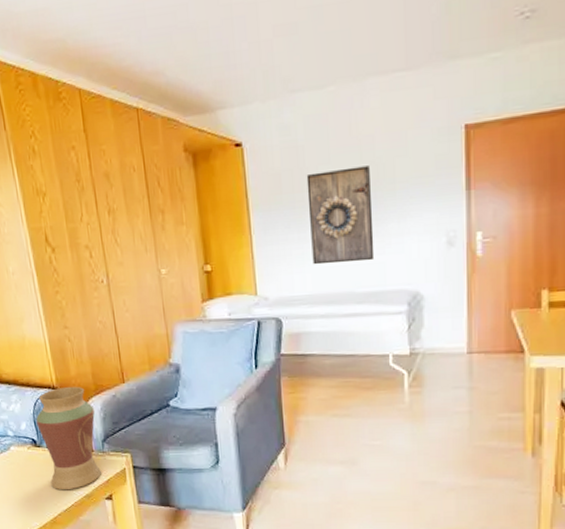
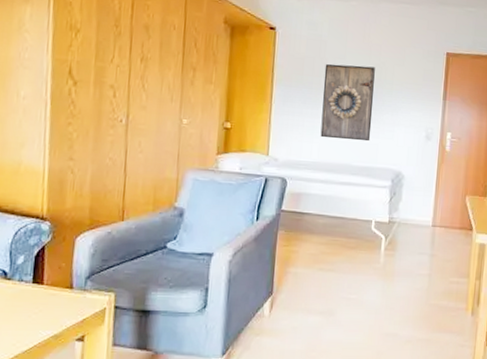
vase: present [36,386,101,491] -> none [12,218,84,329]

